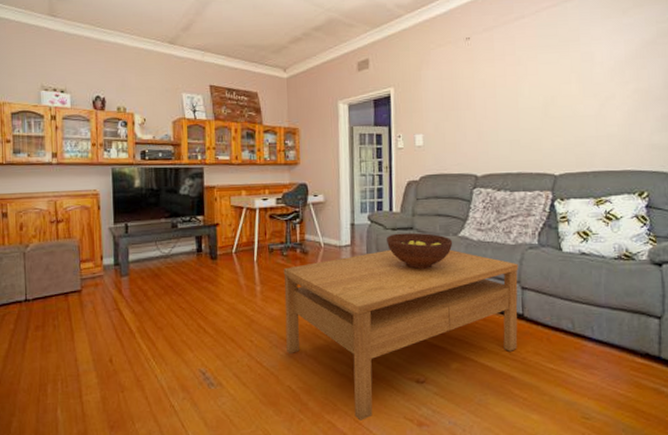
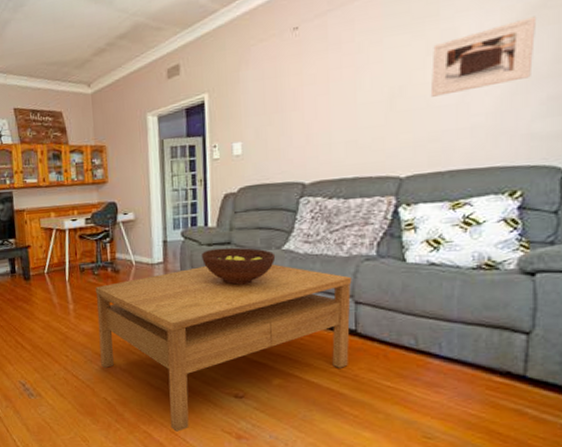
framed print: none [575,50,650,107] -> present [430,16,535,97]

